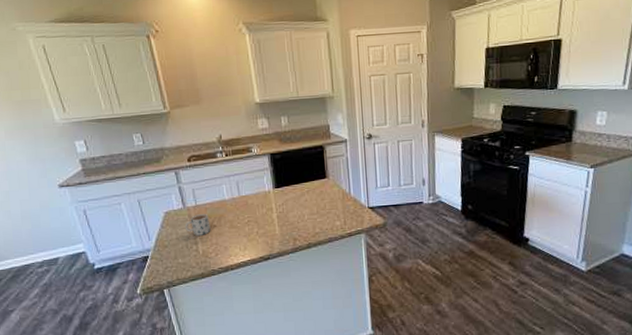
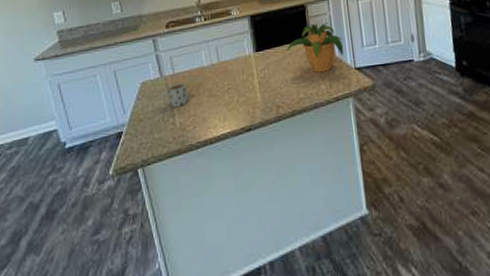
potted plant: none [304,164,359,210] -> present [286,23,344,73]

